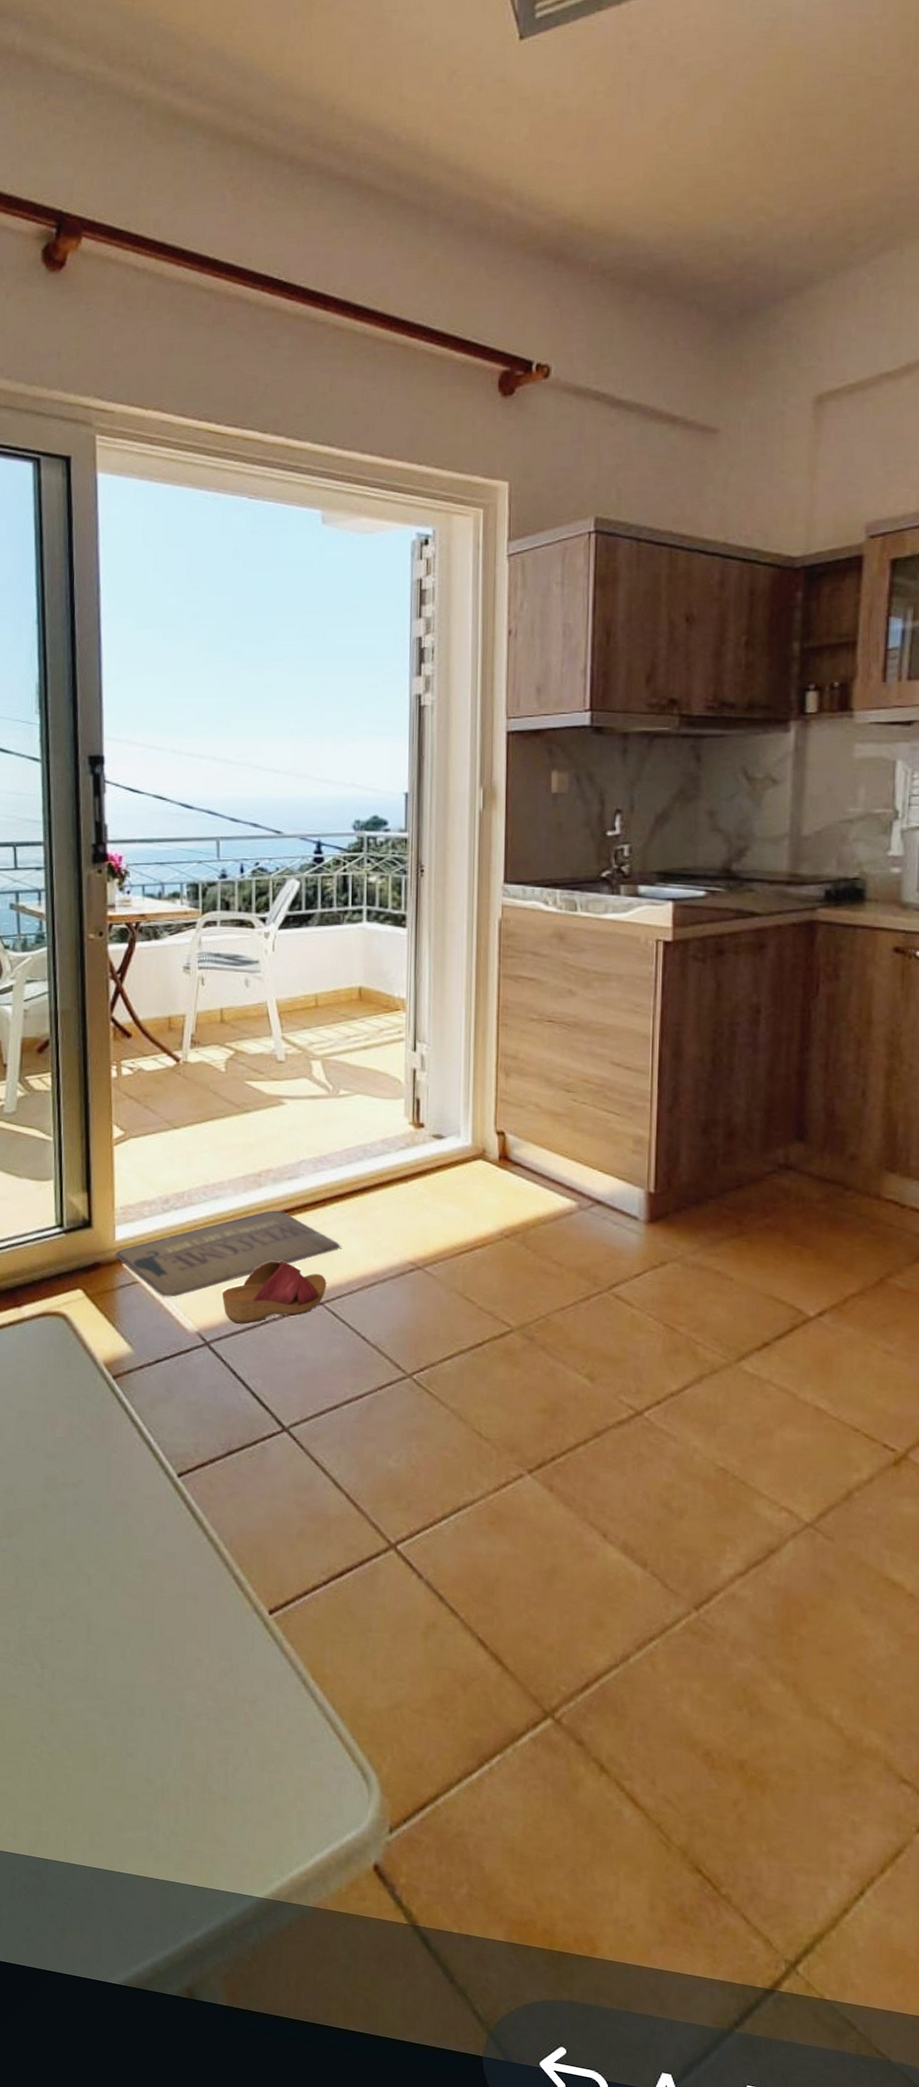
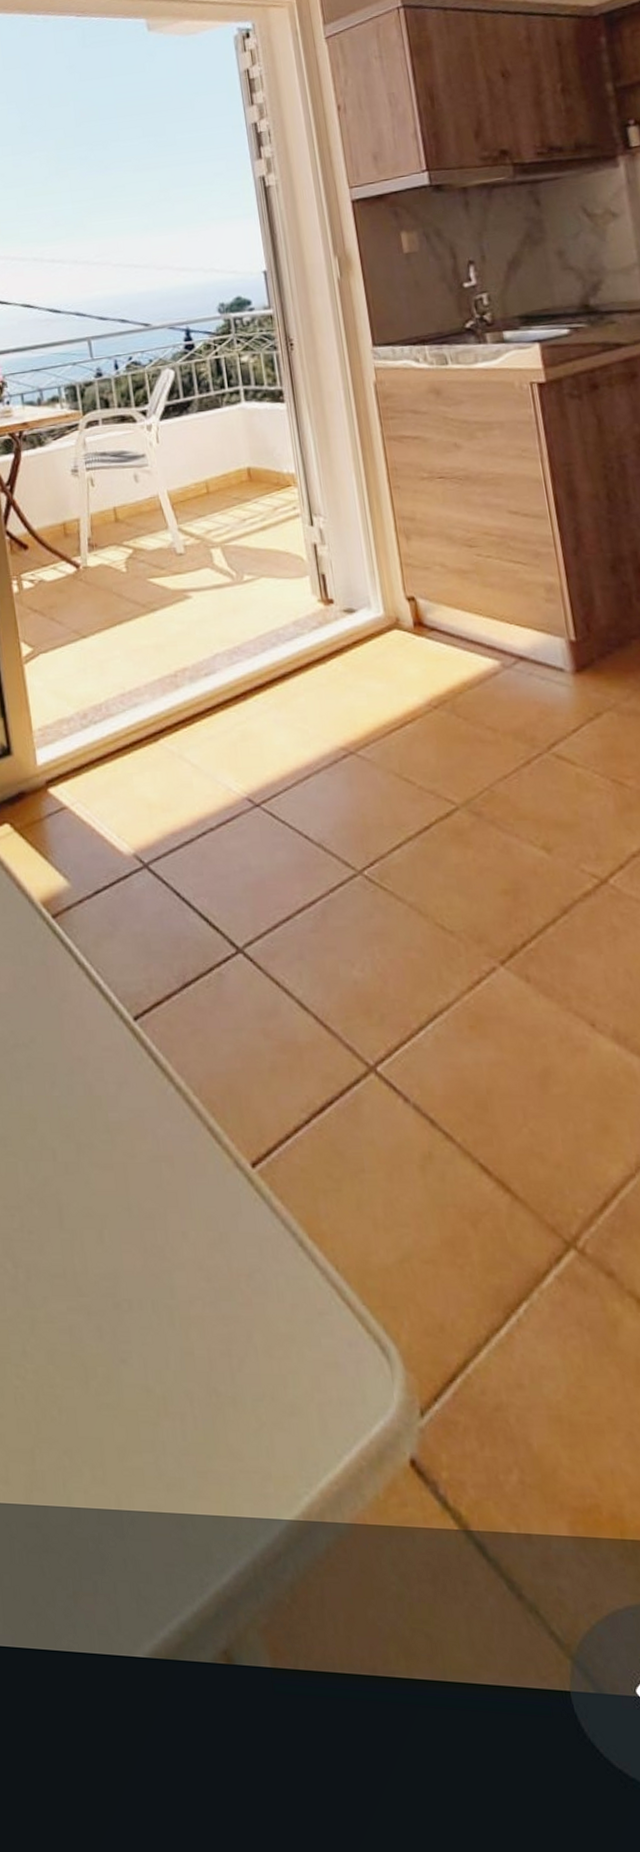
doormat: present [115,1210,341,1298] -> none [38,710,269,820]
sandal: present [222,1261,327,1324] -> none [153,765,261,839]

